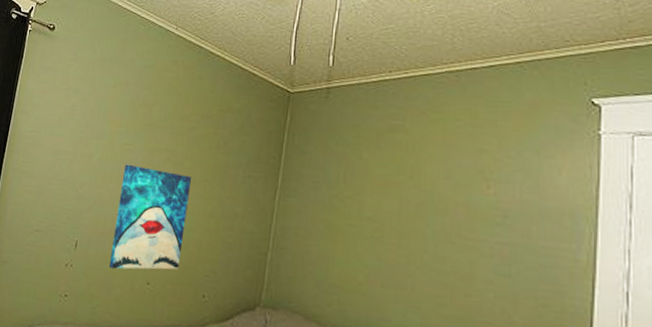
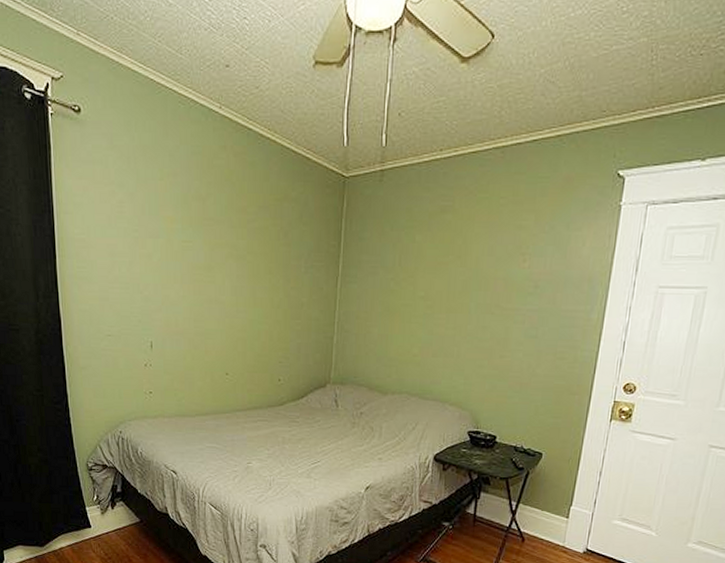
wall art: present [108,164,192,270] -> none [186,262,256,364]

